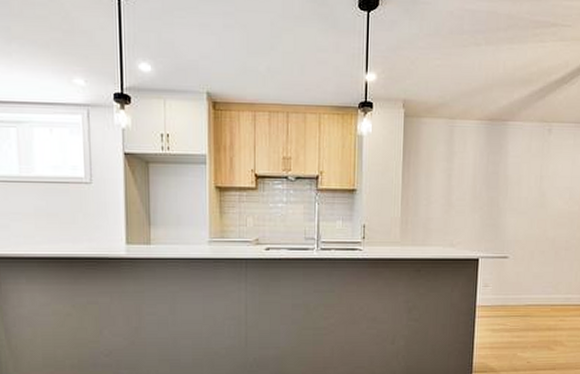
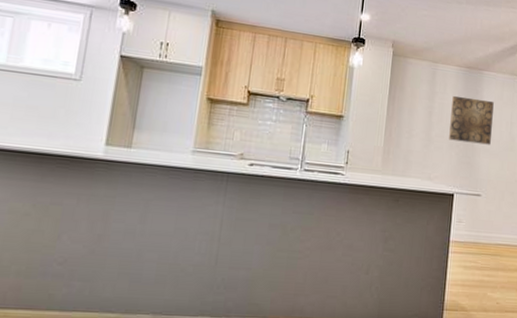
wall art: none [471,153,521,204] -> present [449,95,494,145]

